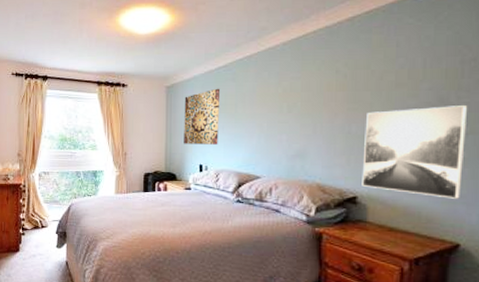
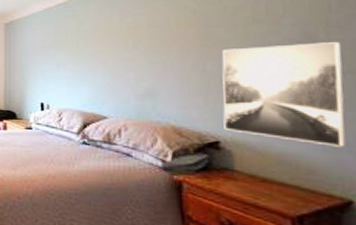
wall art: present [184,88,221,145] -> none [23,25,61,82]

